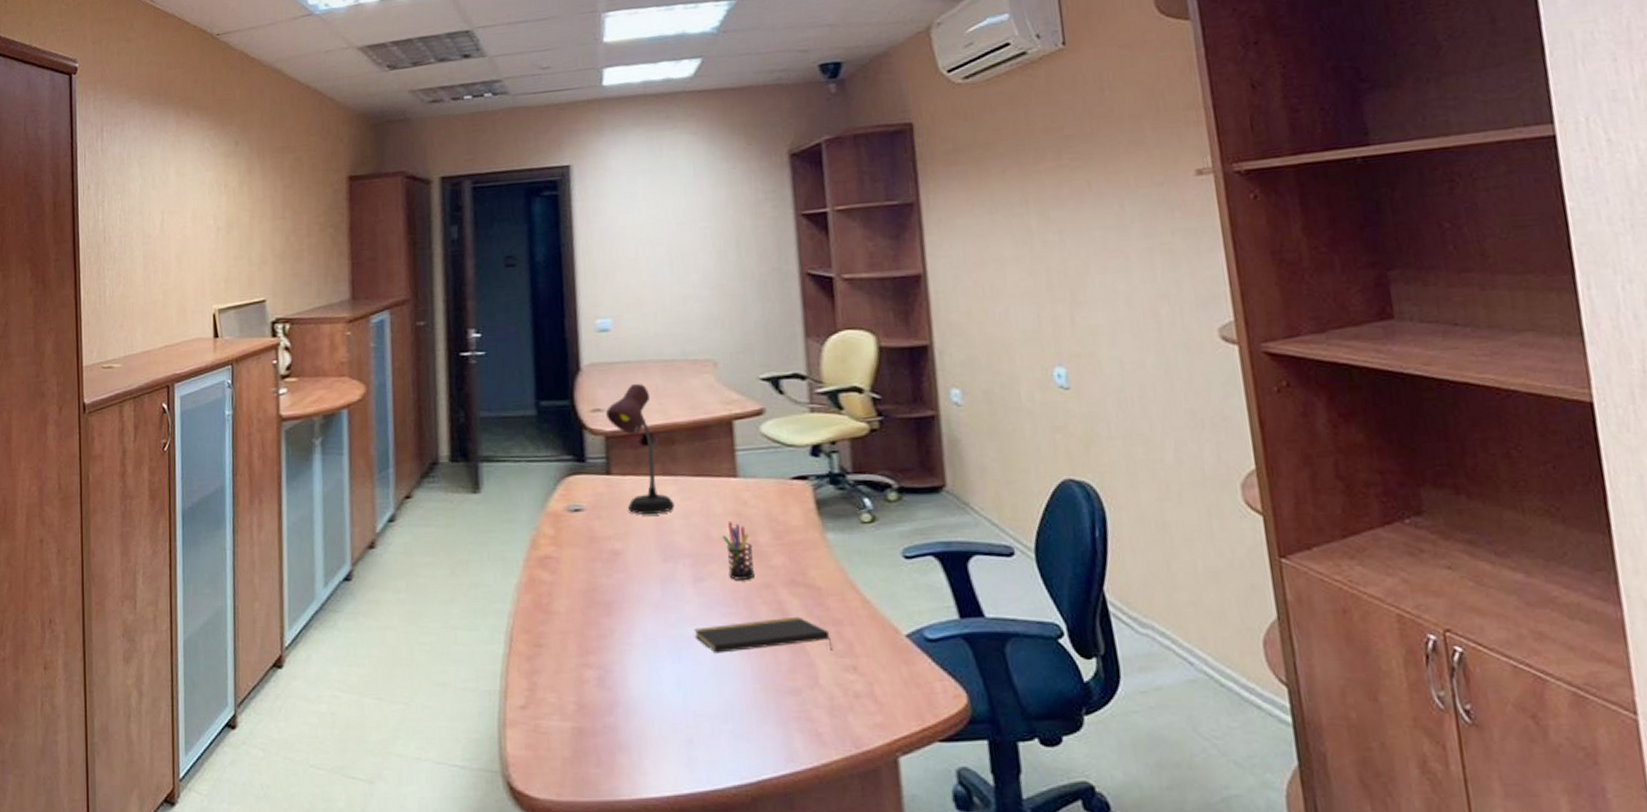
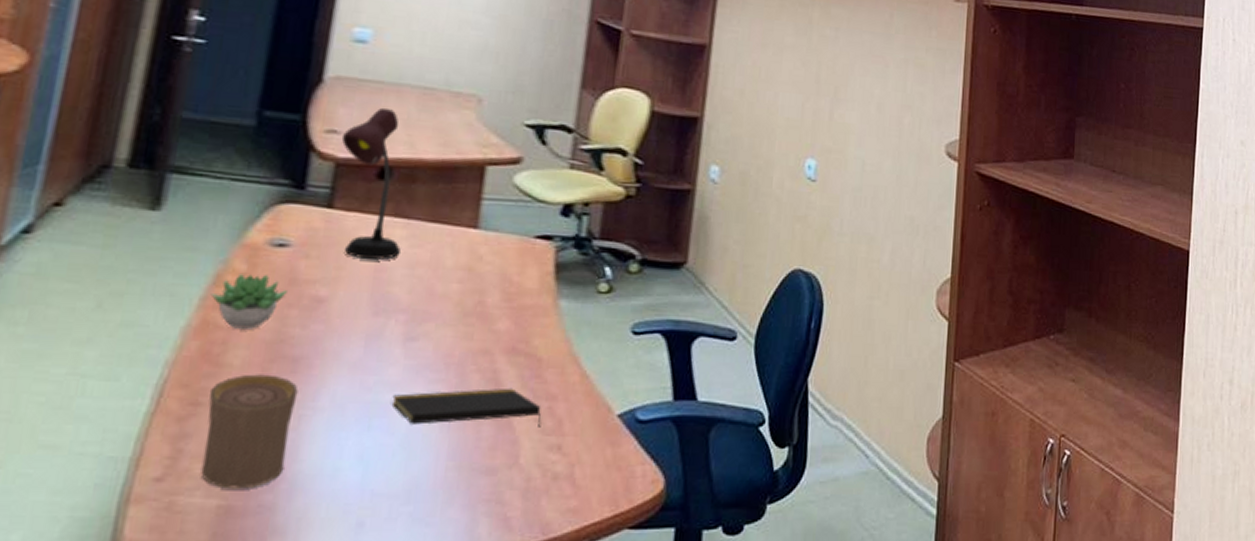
succulent plant: none [531,535,589,582] -> present [210,274,287,329]
cup: none [546,618,618,714] -> present [201,374,298,489]
pen holder: present [722,522,754,580] -> none [445,277,479,344]

